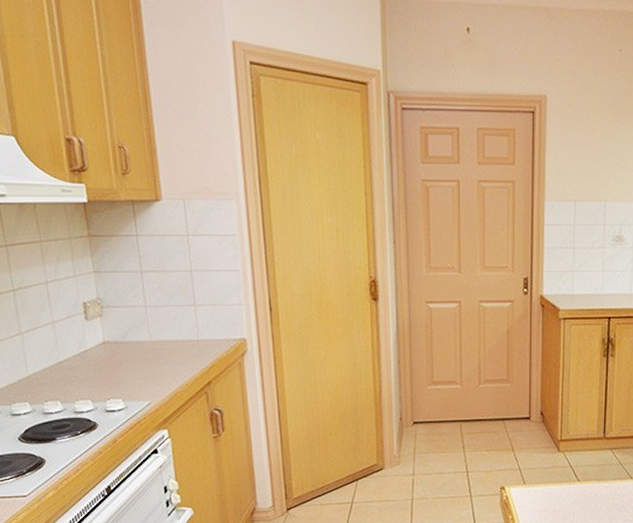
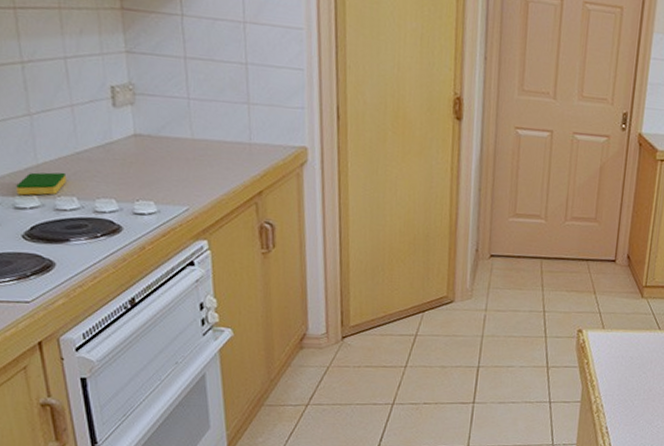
dish sponge: none [12,380,52,404] -> present [16,172,67,196]

